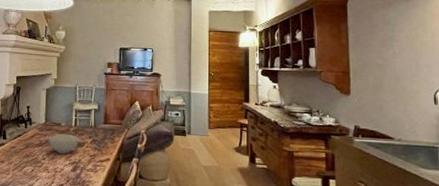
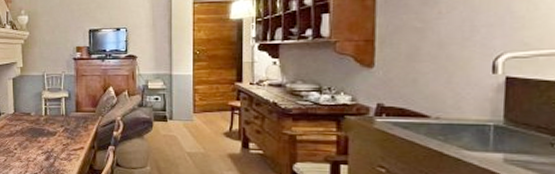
bowl: present [49,134,79,154] -> none [19,123,51,143]

